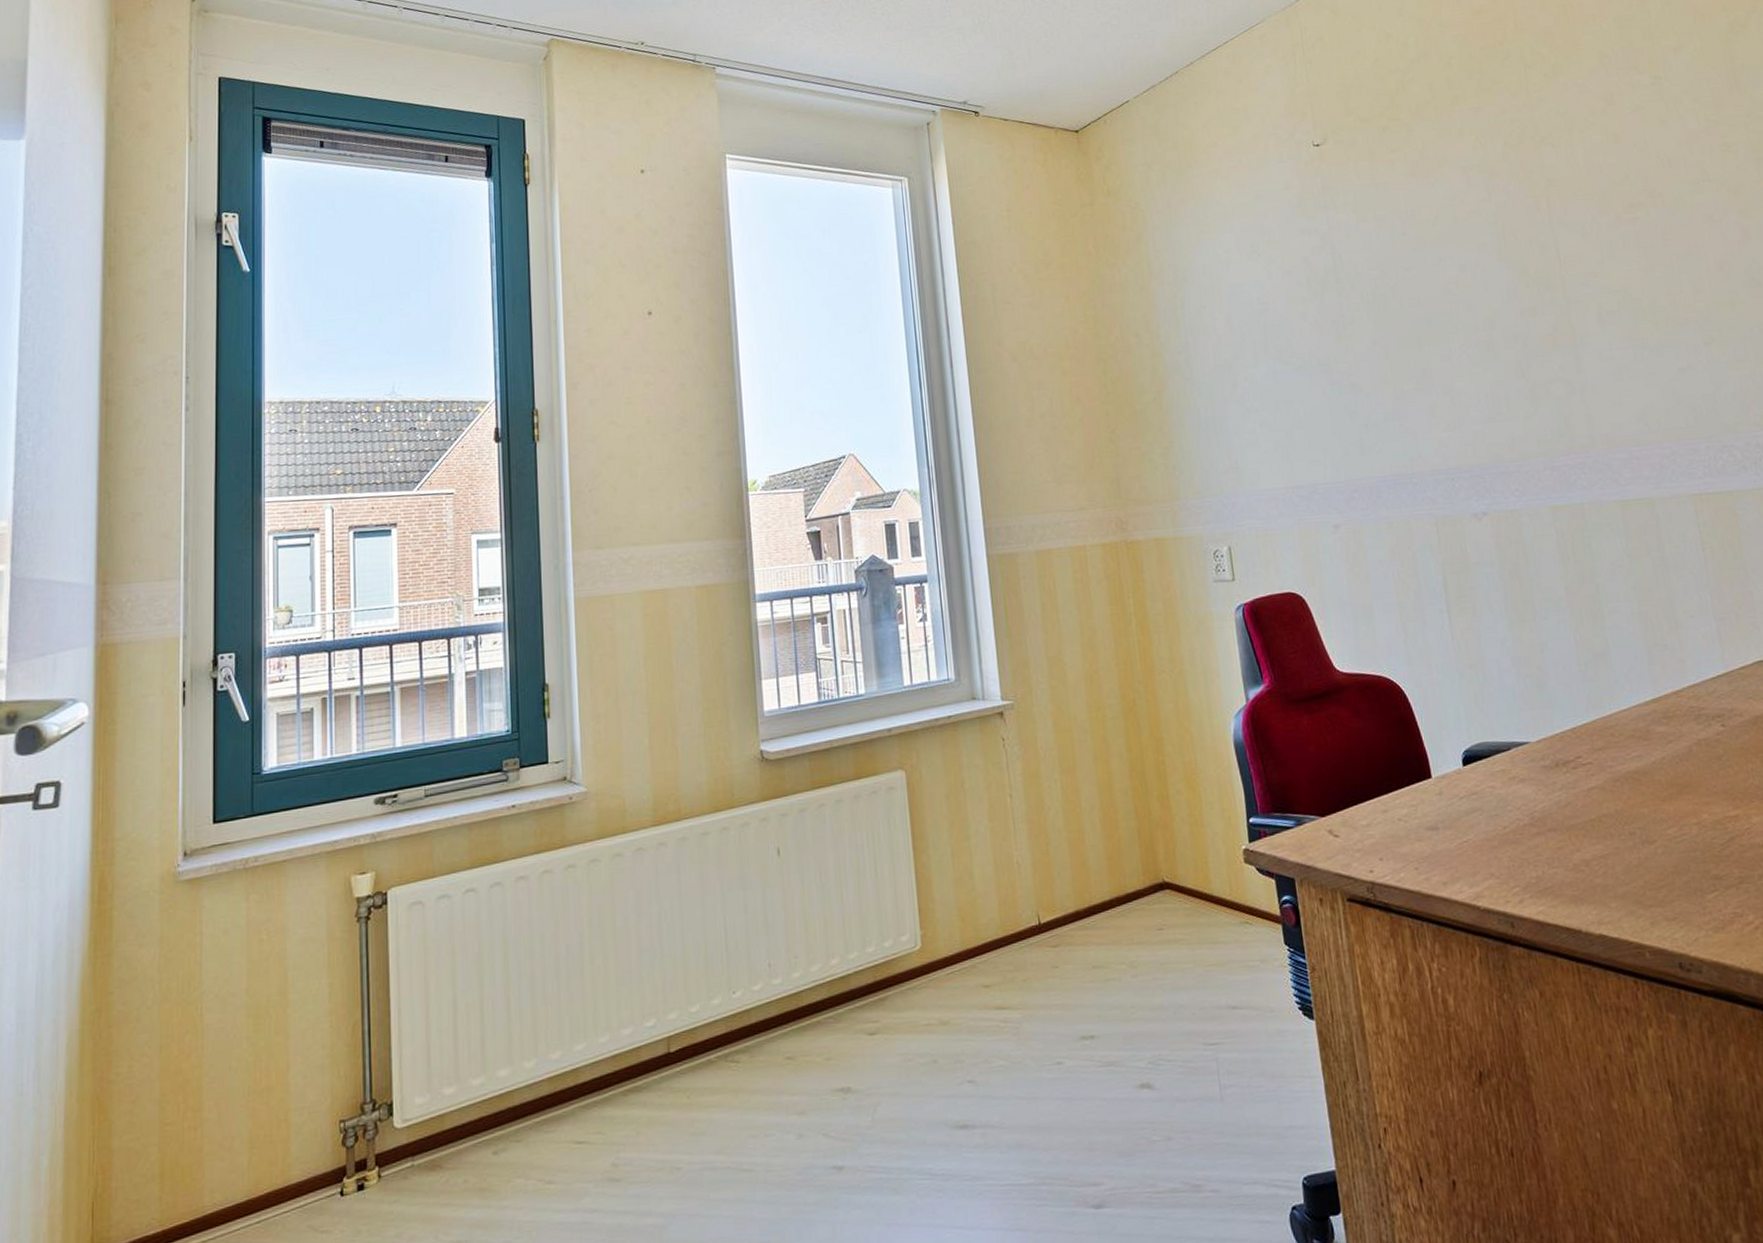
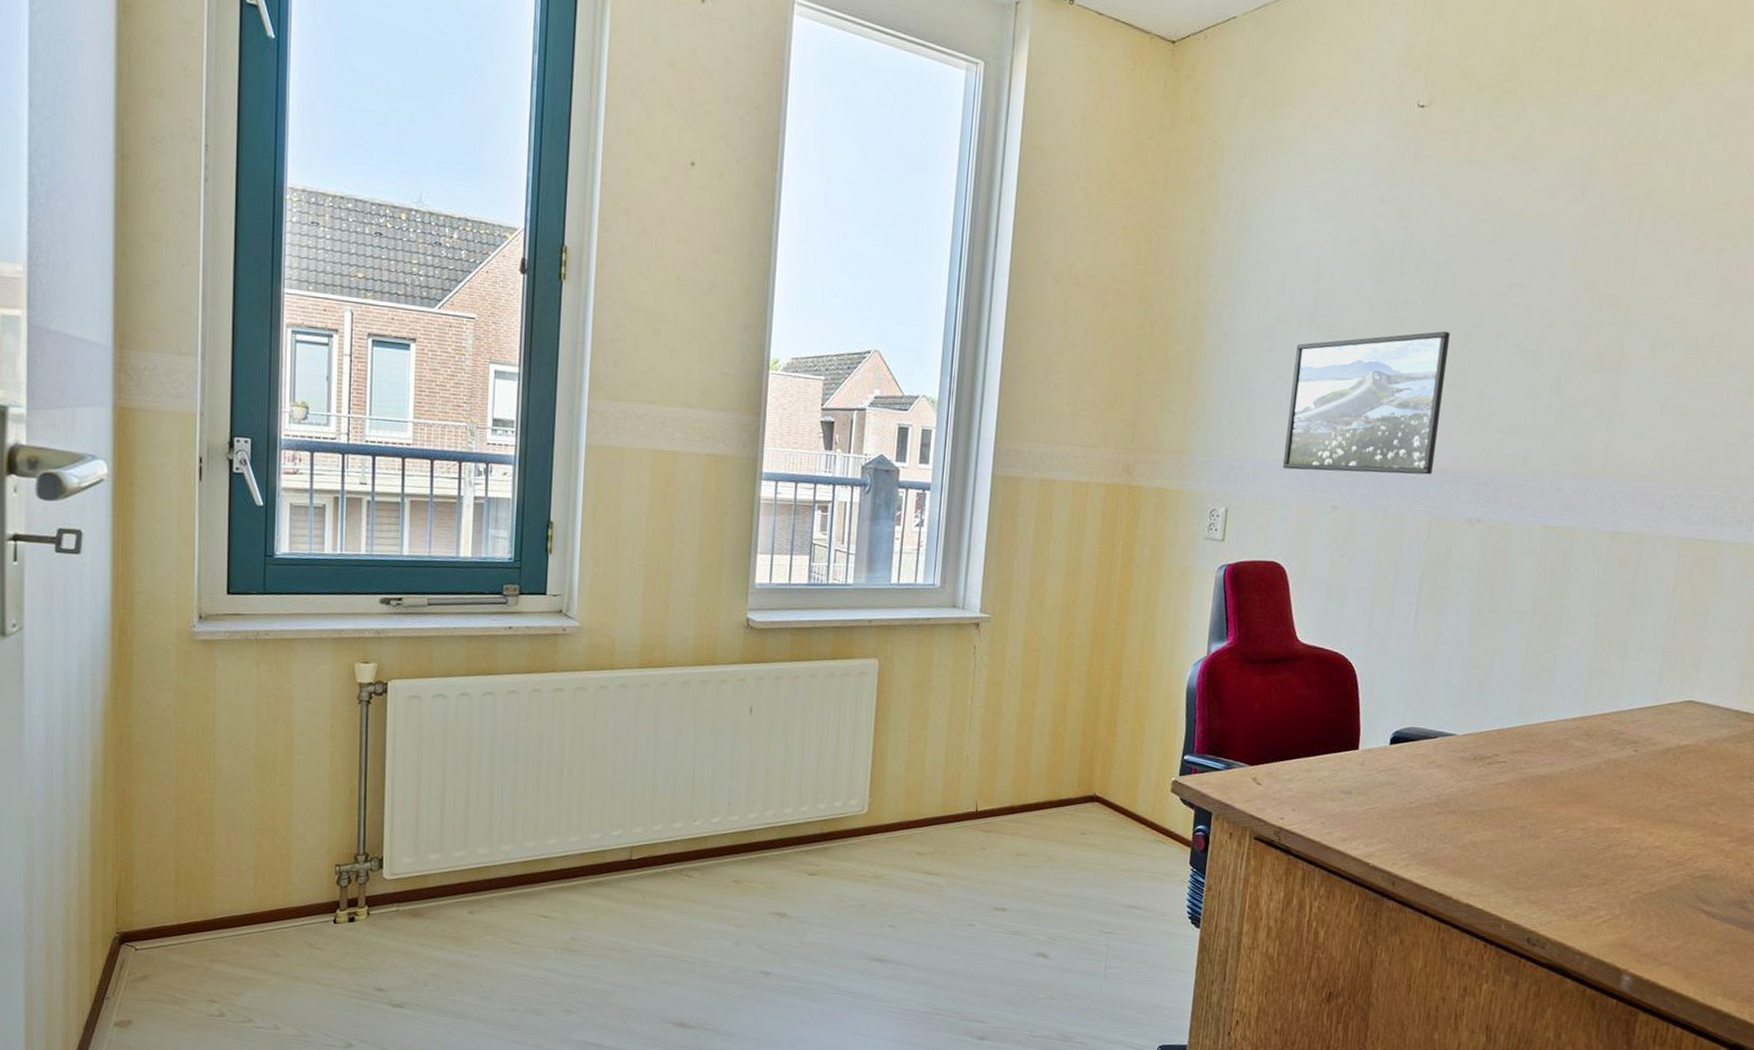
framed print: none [1258,338,1424,497] -> present [1283,331,1450,475]

